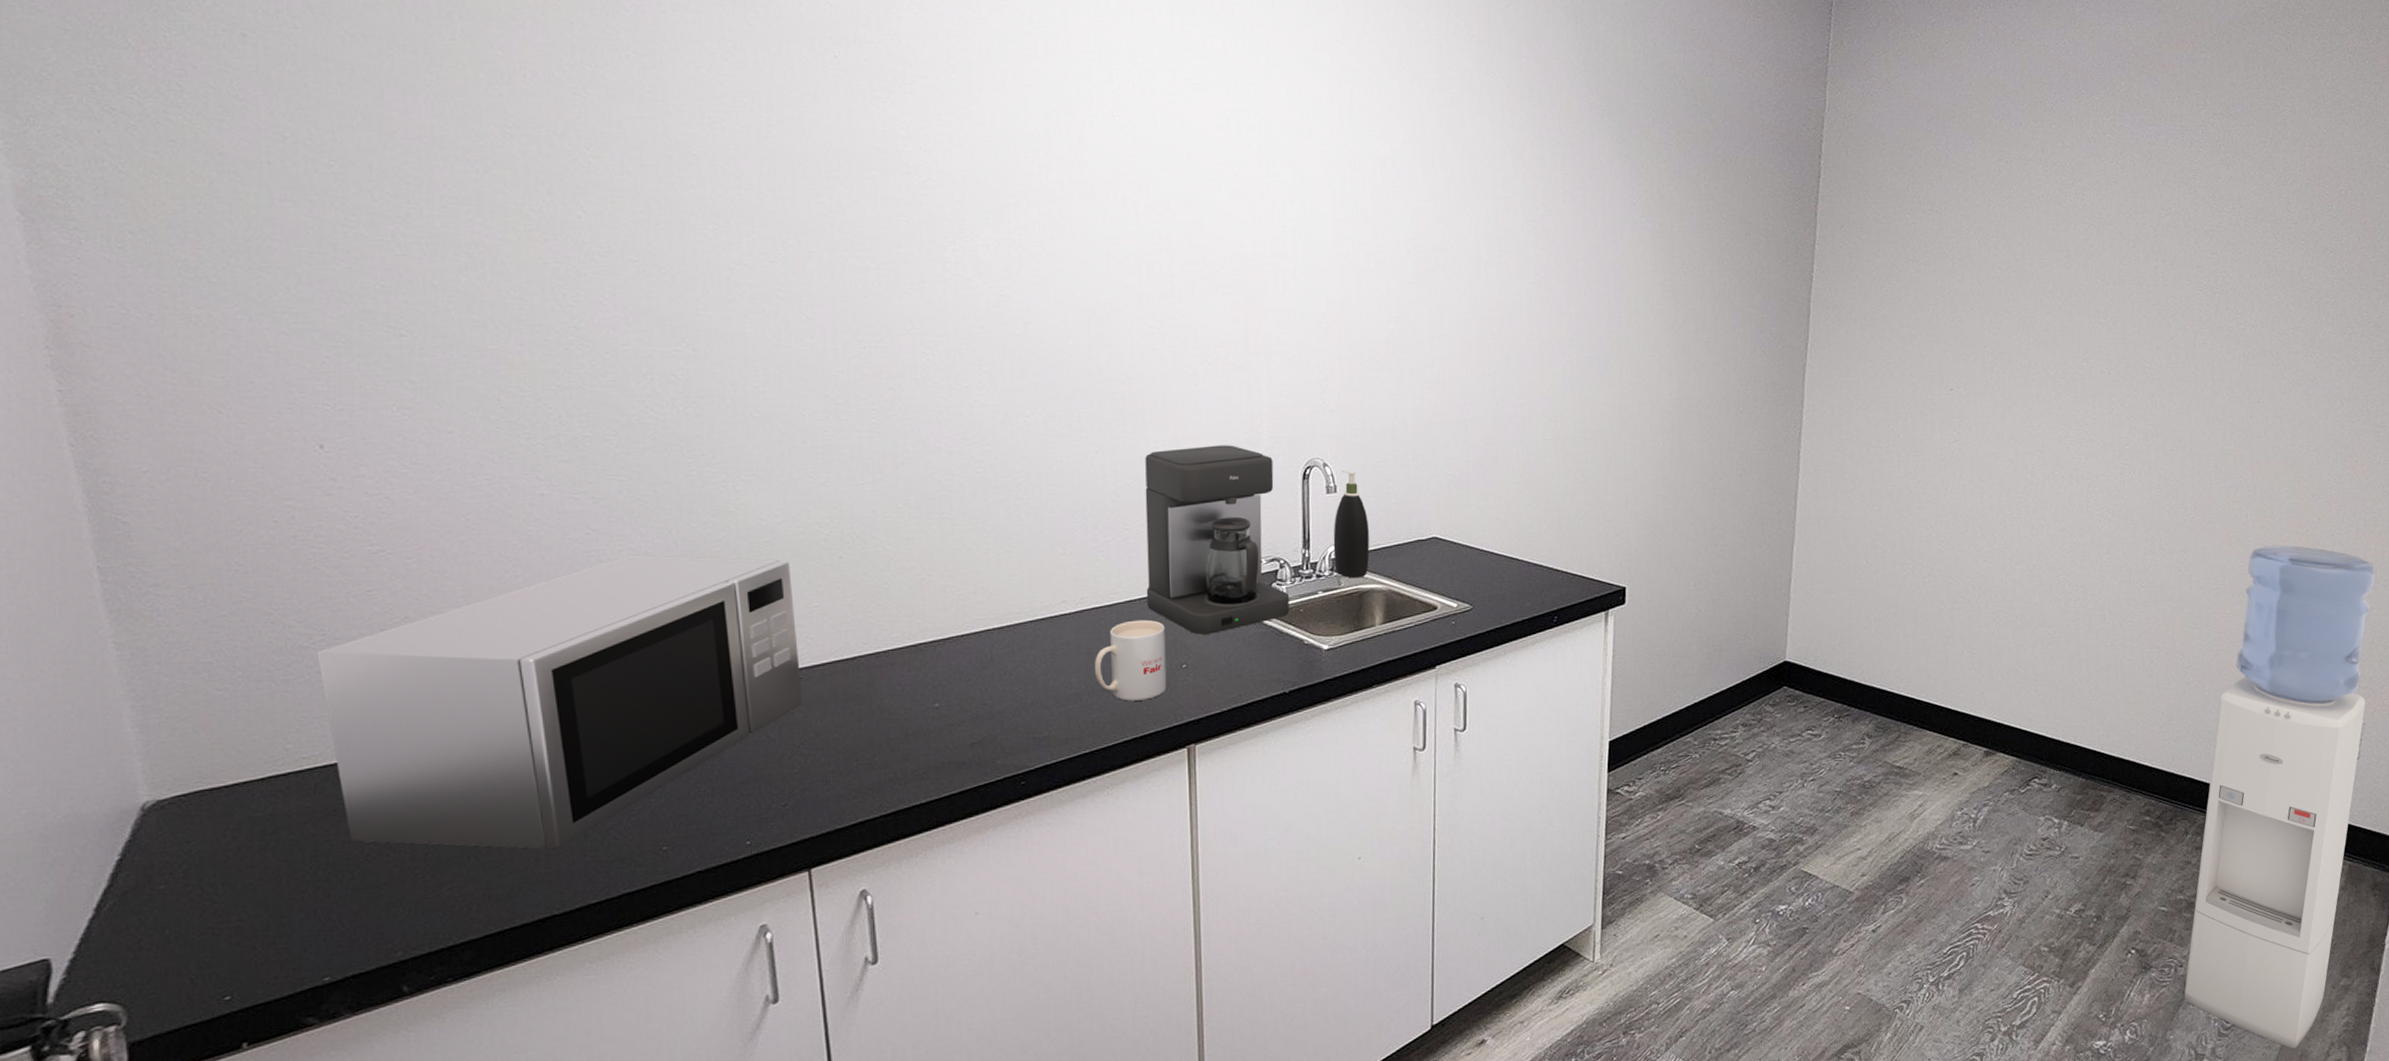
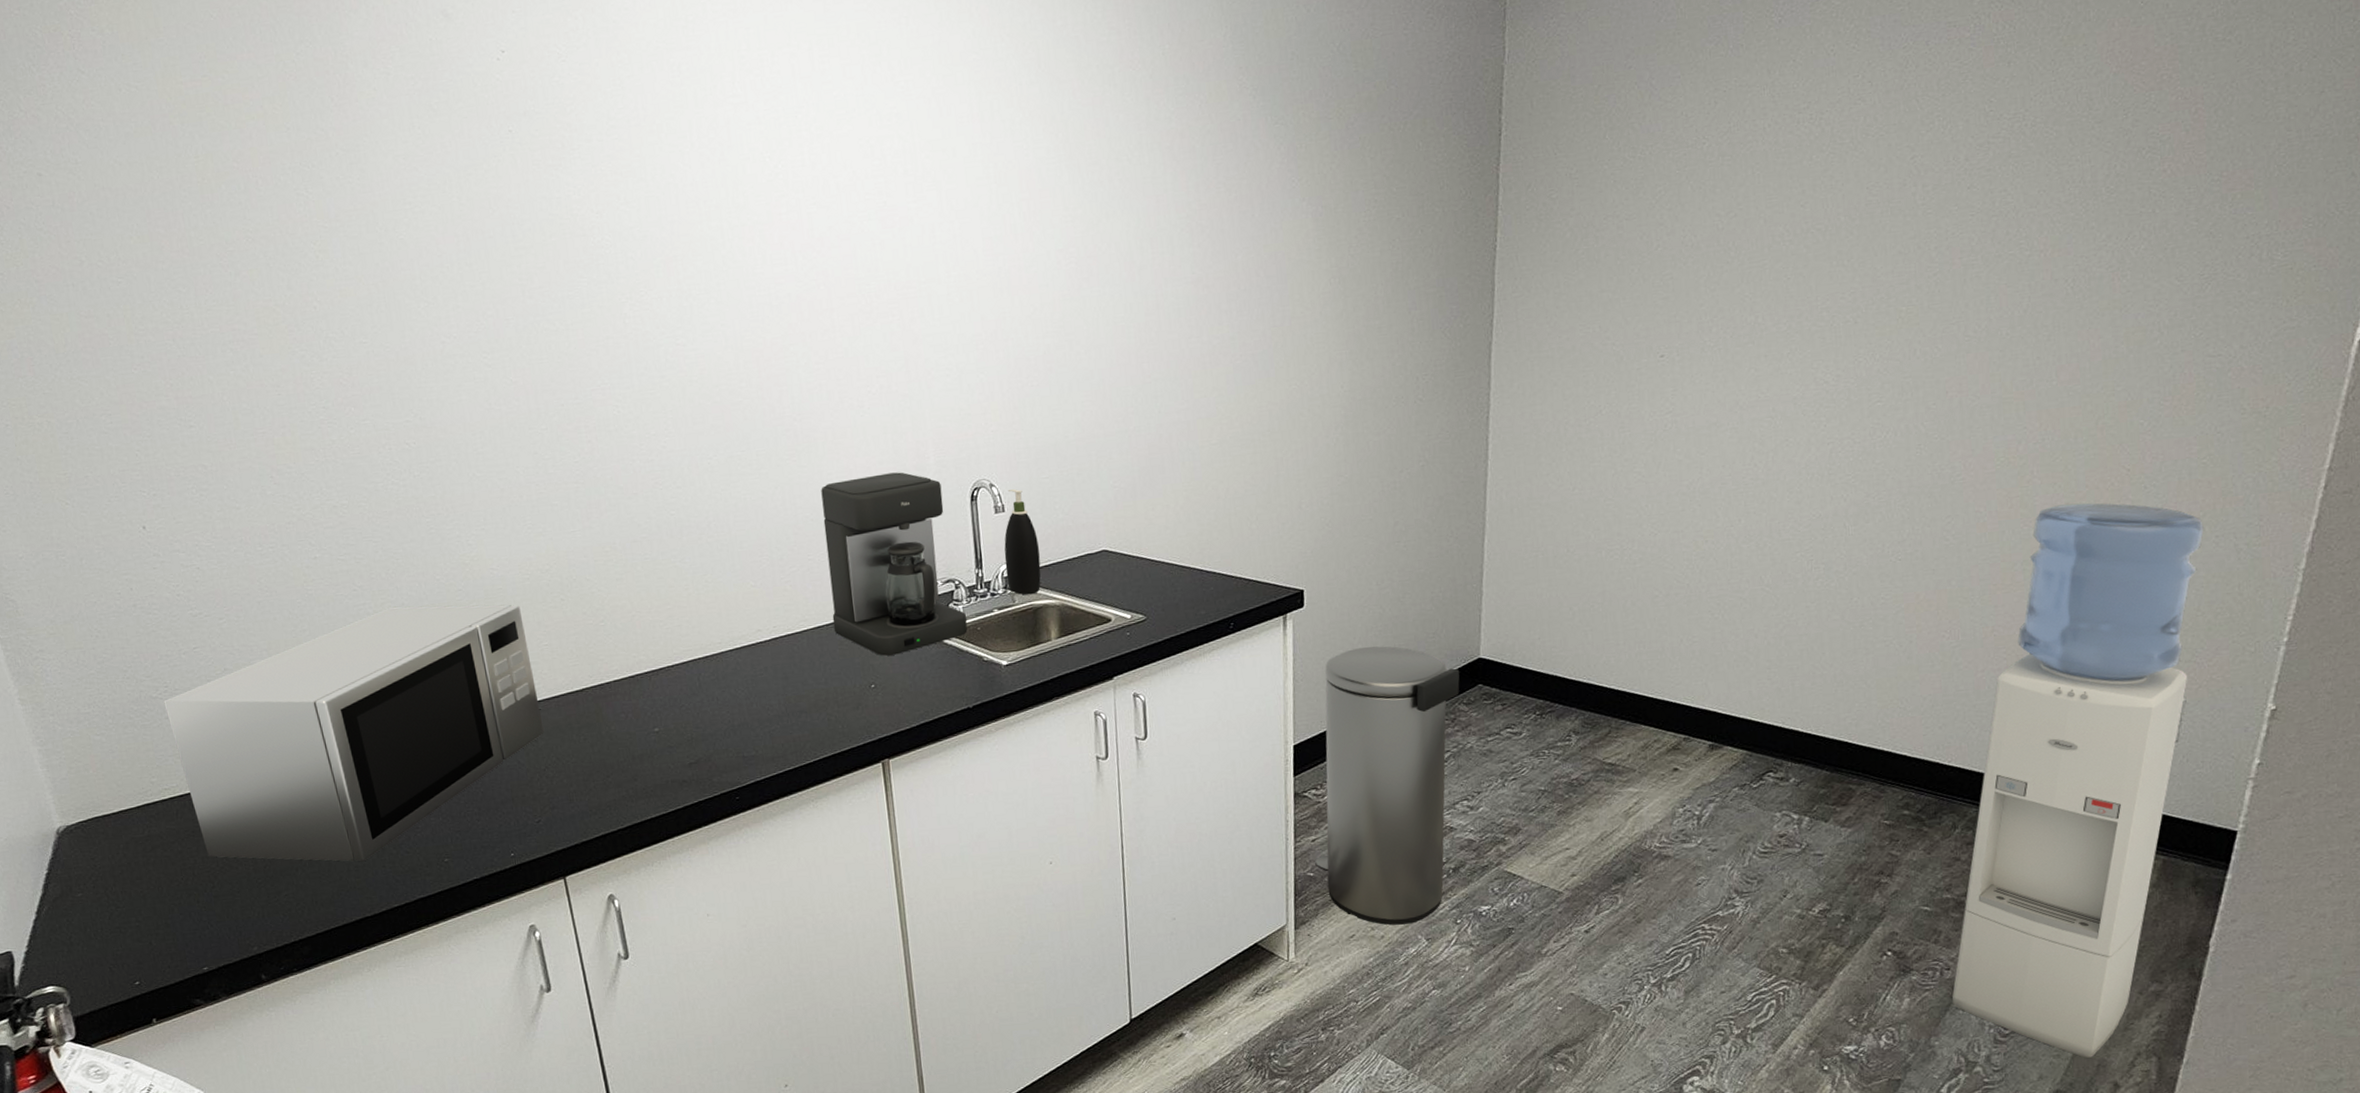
mug: present [1094,619,1167,701] -> none [791,644,859,721]
pedal bin: none [1624,645,1767,925] -> present [1315,646,1460,925]

